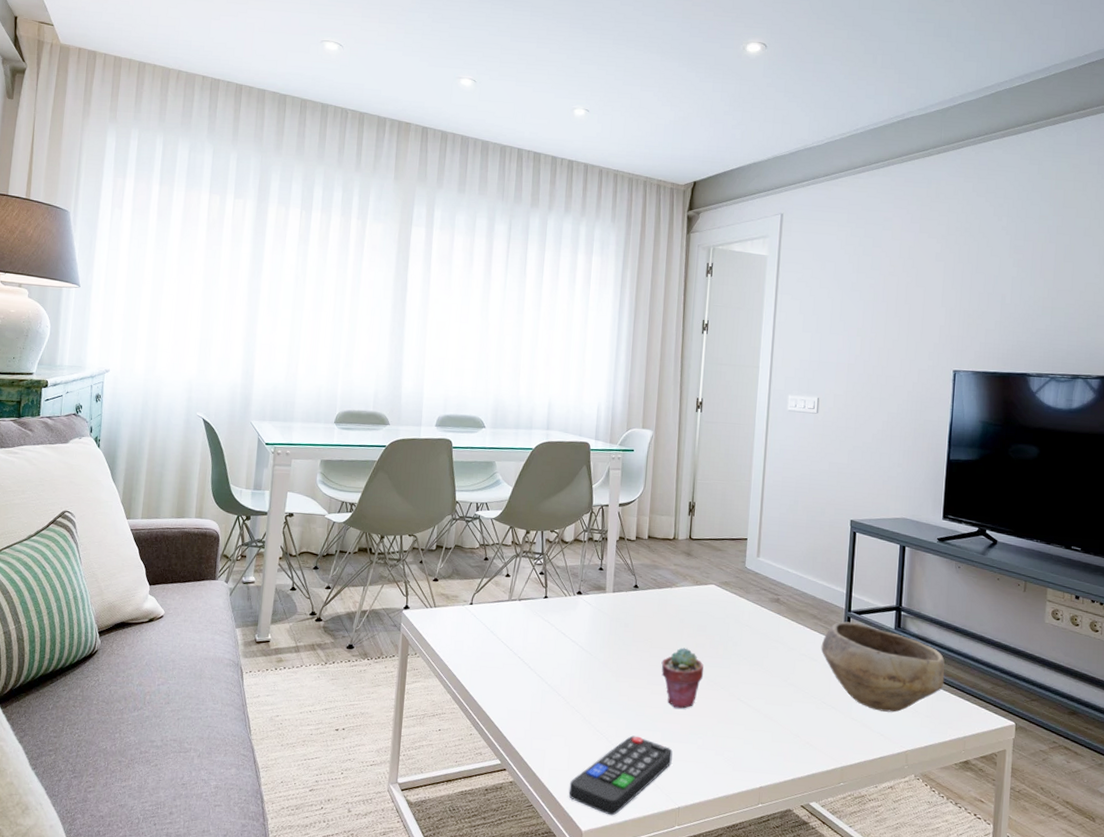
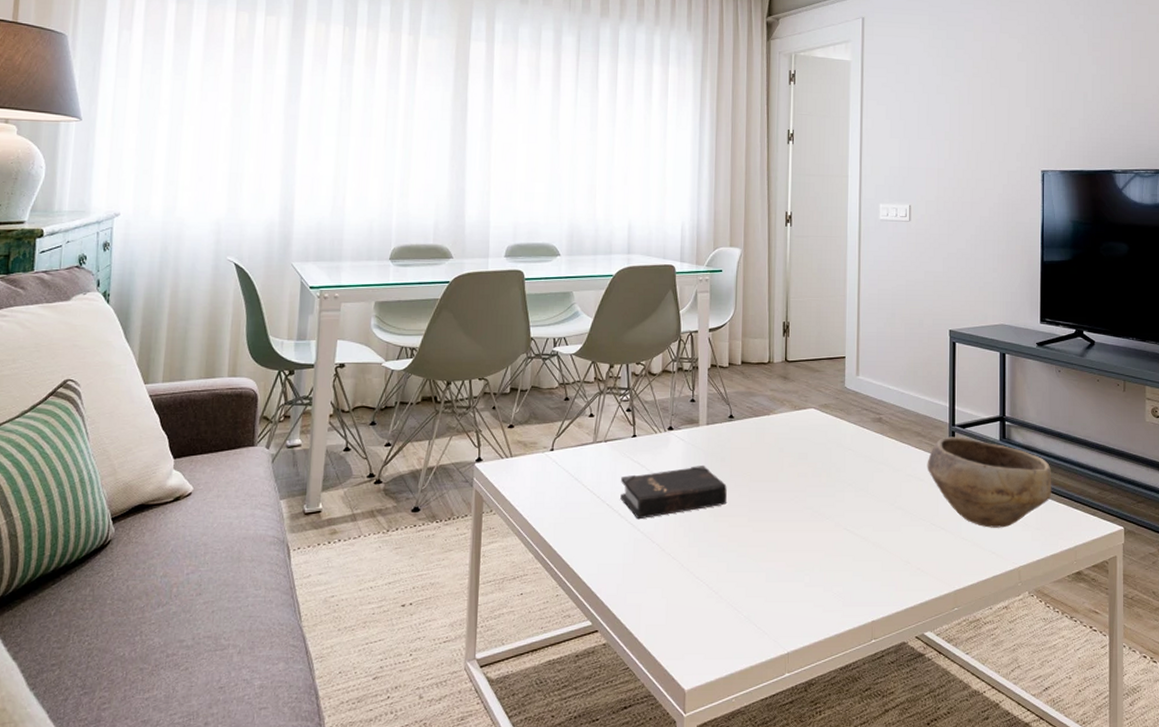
hardback book: none [531,628,629,674] -> present [620,464,727,520]
remote control: present [568,735,673,816] -> none [668,579,779,670]
potted succulent: present [661,647,704,709] -> none [762,478,808,545]

